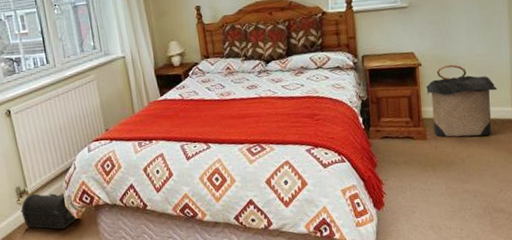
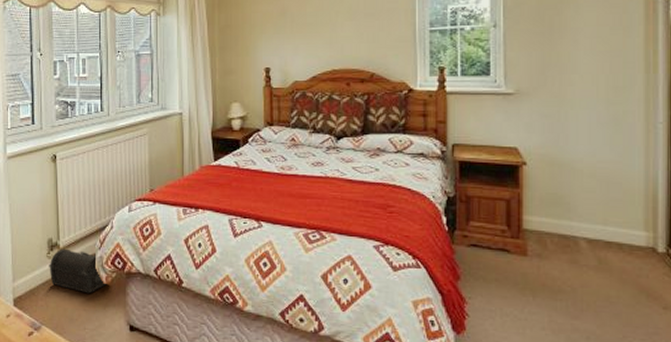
laundry hamper: present [426,64,498,137] -> none [531,168,626,262]

